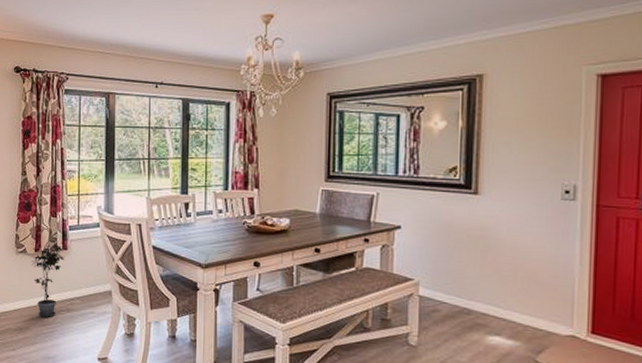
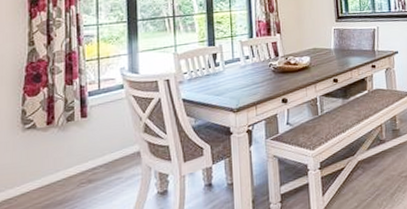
potted plant: present [31,241,65,317] -> none [43,110,85,195]

